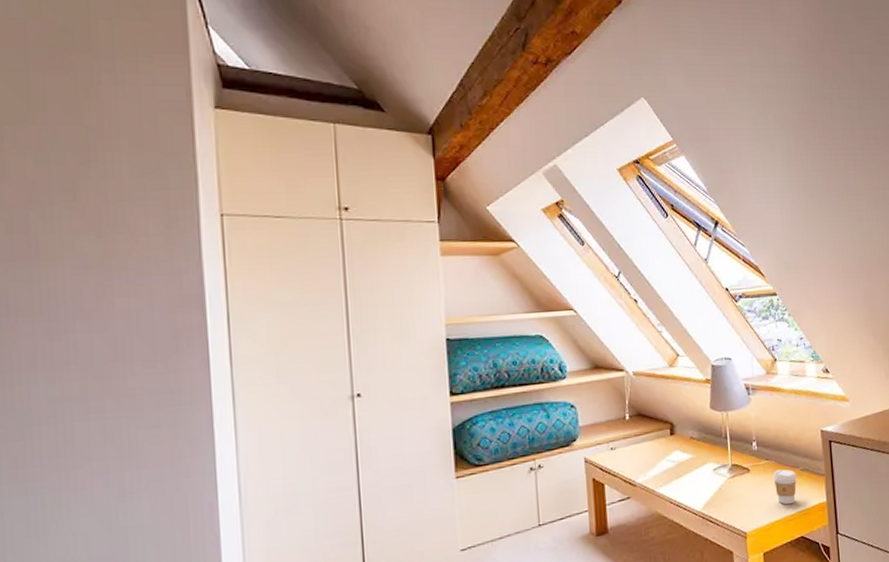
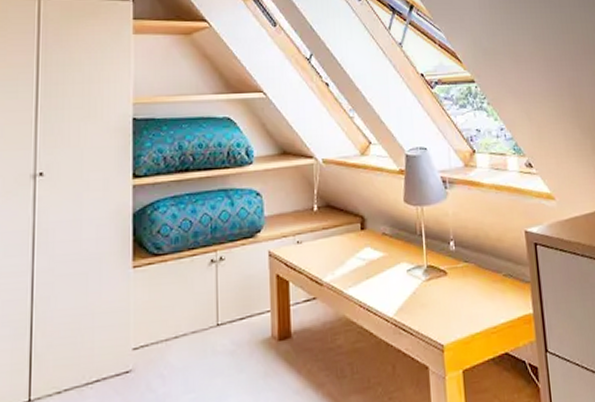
coffee cup: present [773,469,797,505] -> none [472,273,499,315]

